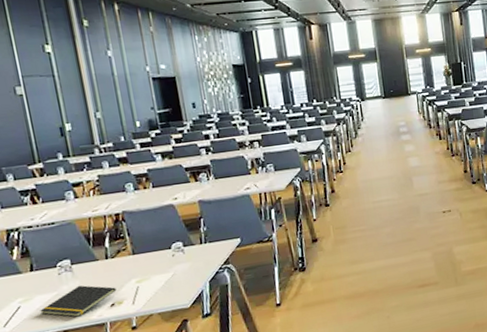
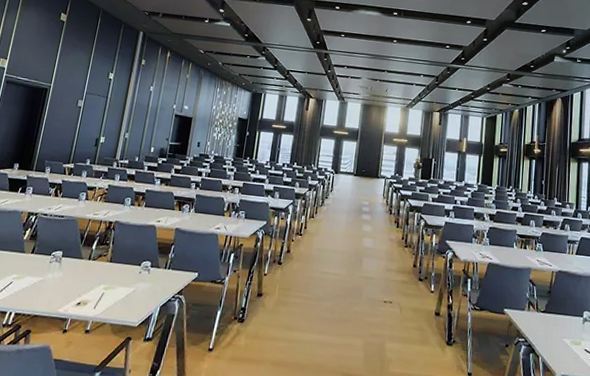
notepad: present [40,285,117,317] -> none [24,277,87,306]

